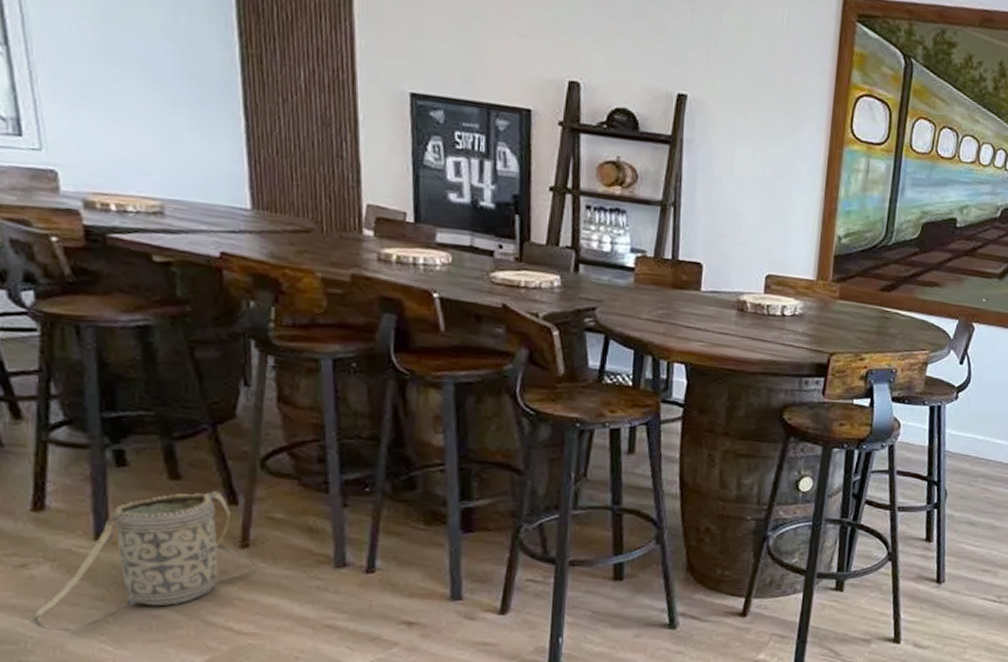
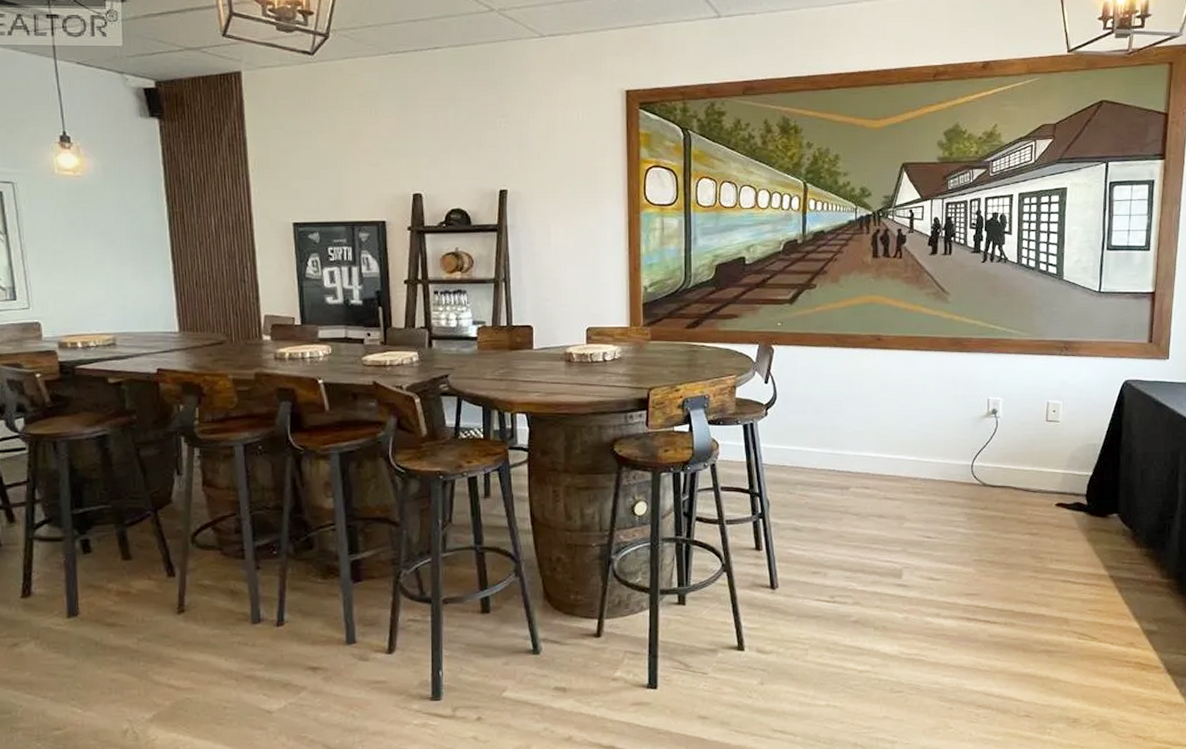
basket: present [28,490,257,631] -> none [19,566,191,699]

